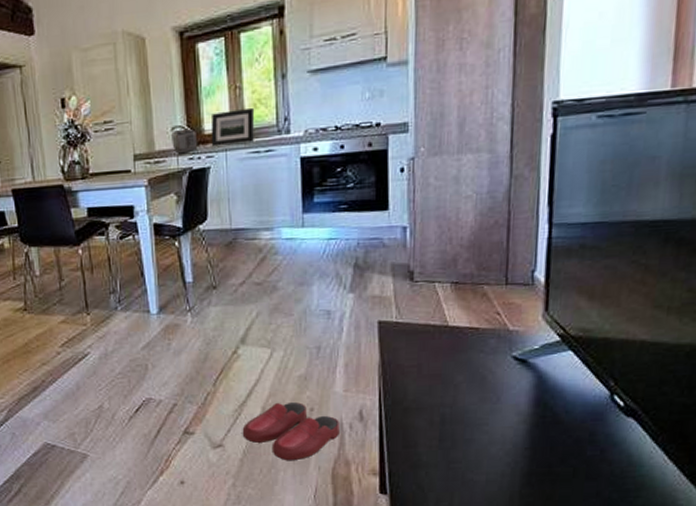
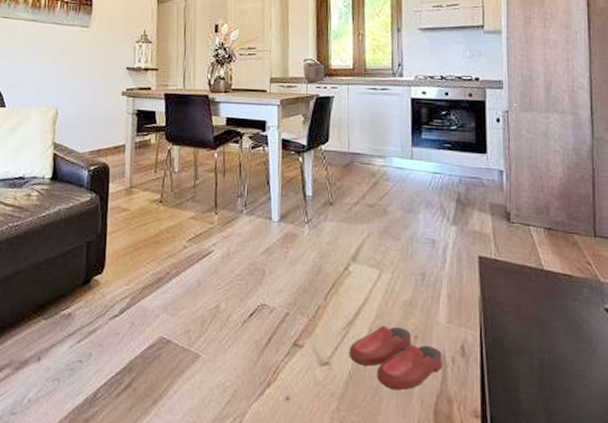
picture frame: present [211,107,255,147] -> none [336,51,374,81]

